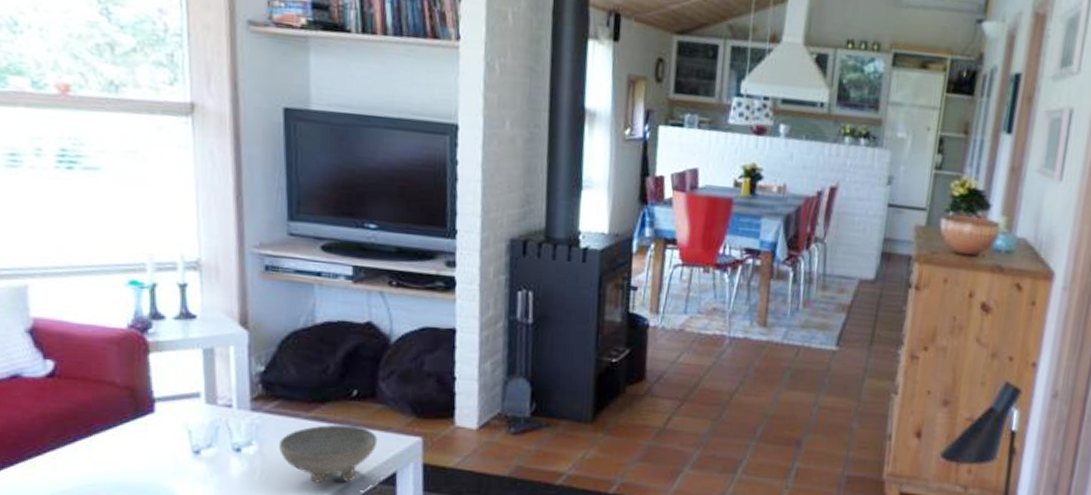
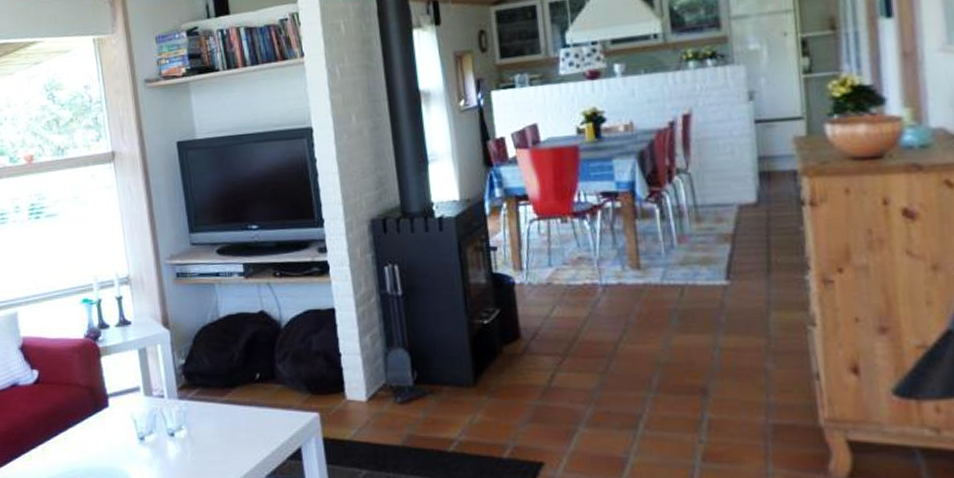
bowl: present [279,424,378,483] -> none [203,406,282,461]

